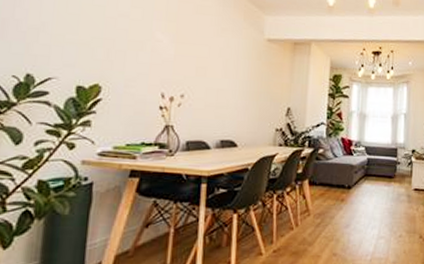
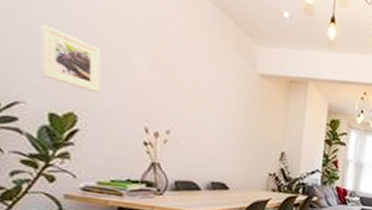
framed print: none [75,11,129,66] -> present [41,23,102,94]

